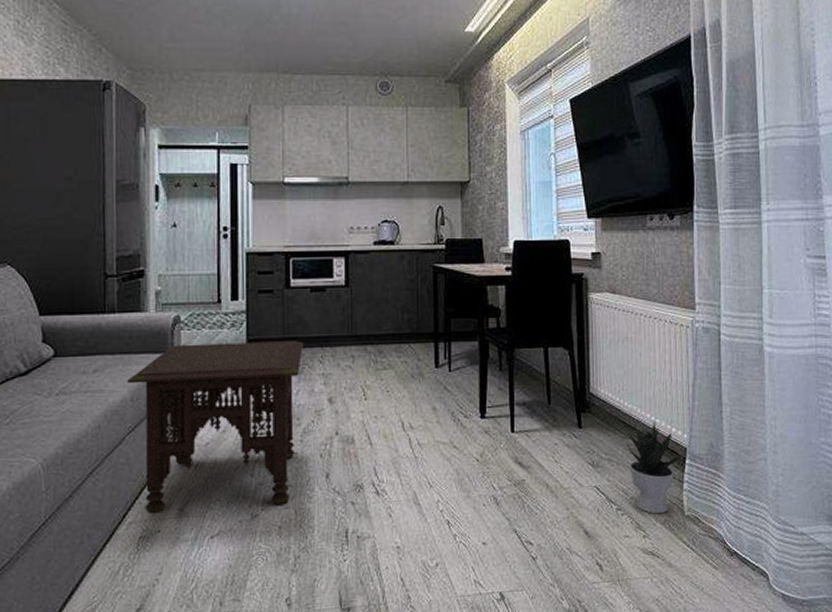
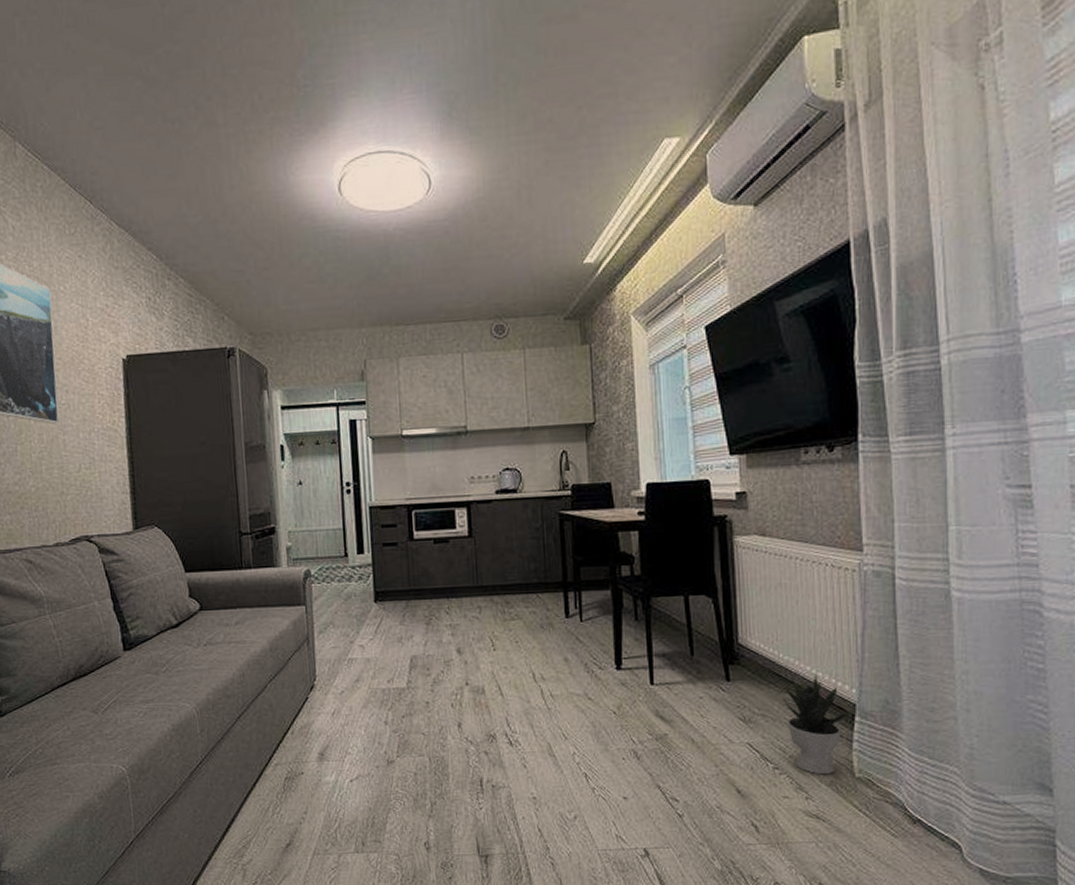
side table: present [127,341,303,514] -> none [266,592,430,757]

